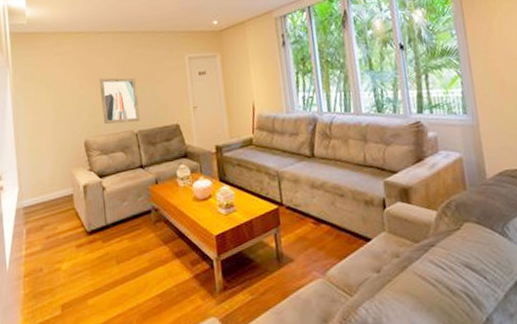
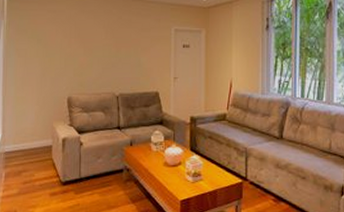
wall art: present [100,77,140,125] -> none [87,40,123,84]

